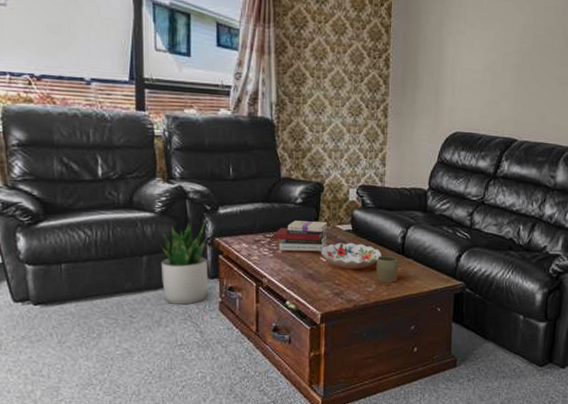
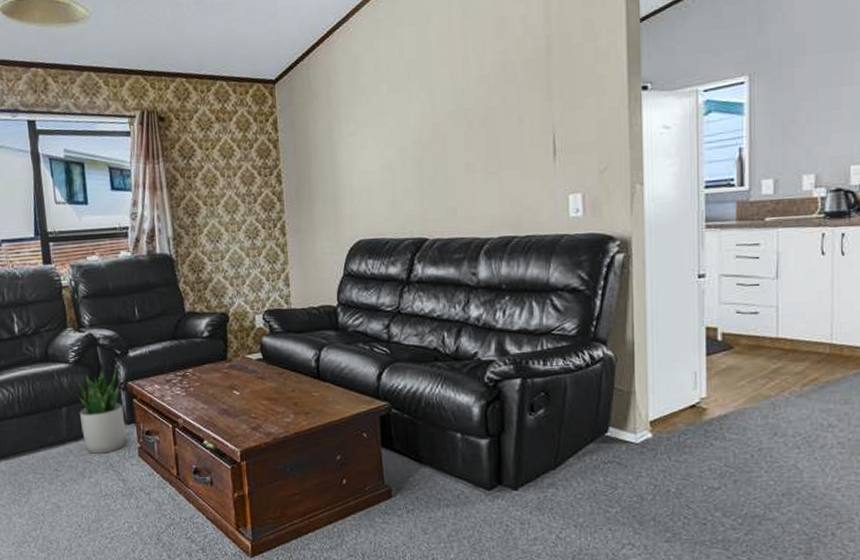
books: present [273,220,329,253] -> none [184,353,240,389]
decorative bowl: present [321,242,382,269] -> none [233,371,296,400]
mug: present [376,256,399,283] -> none [291,382,316,411]

